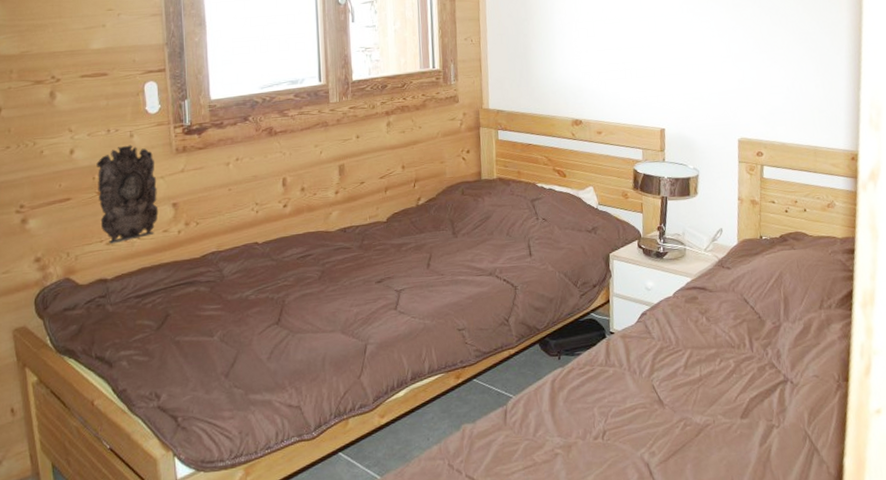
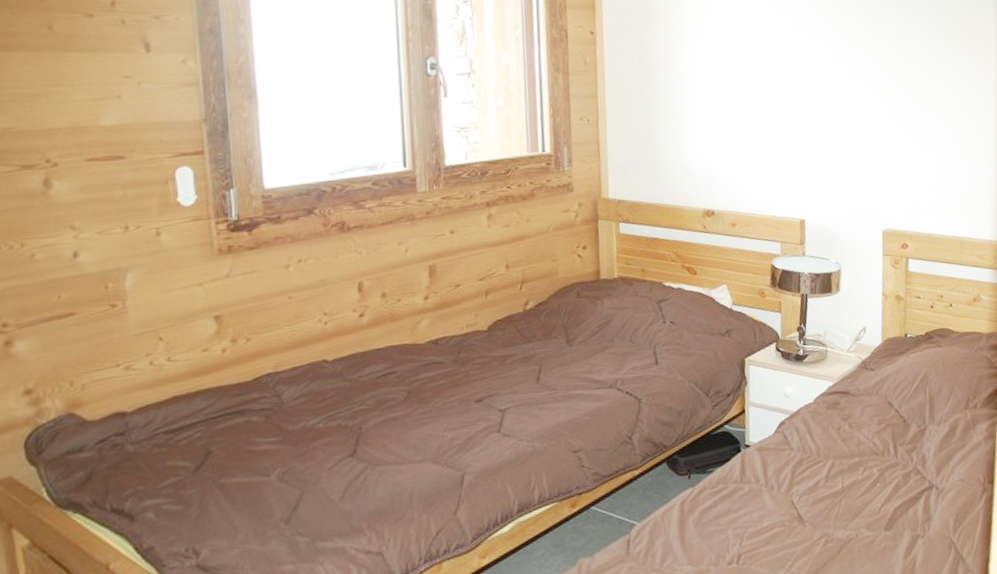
wall ornament: present [96,145,159,244] -> none [110,245,196,369]

